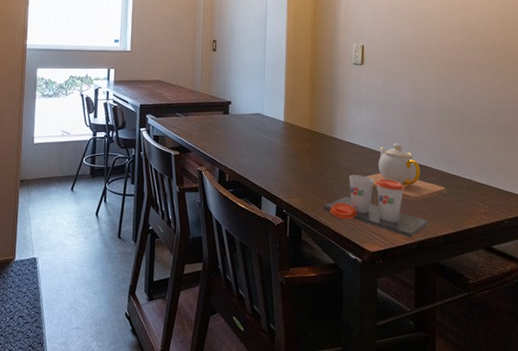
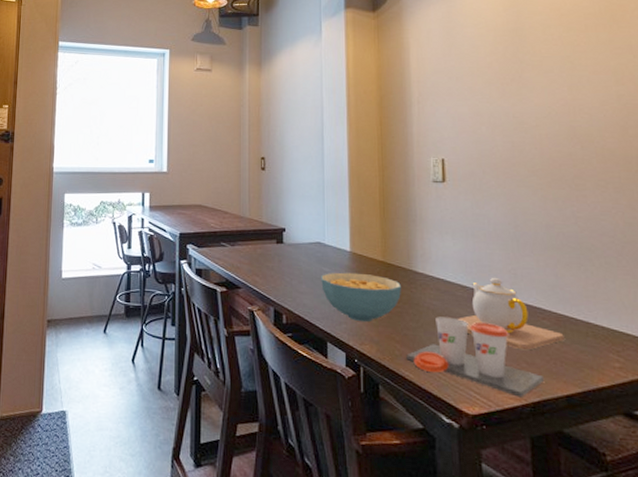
cereal bowl: none [259,138,324,180] -> present [321,272,402,322]

